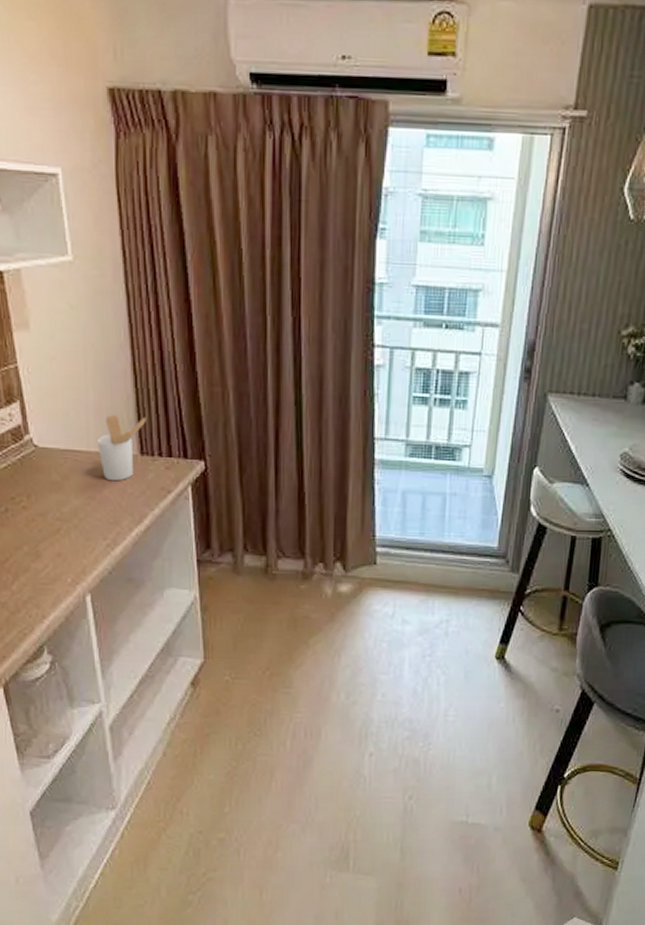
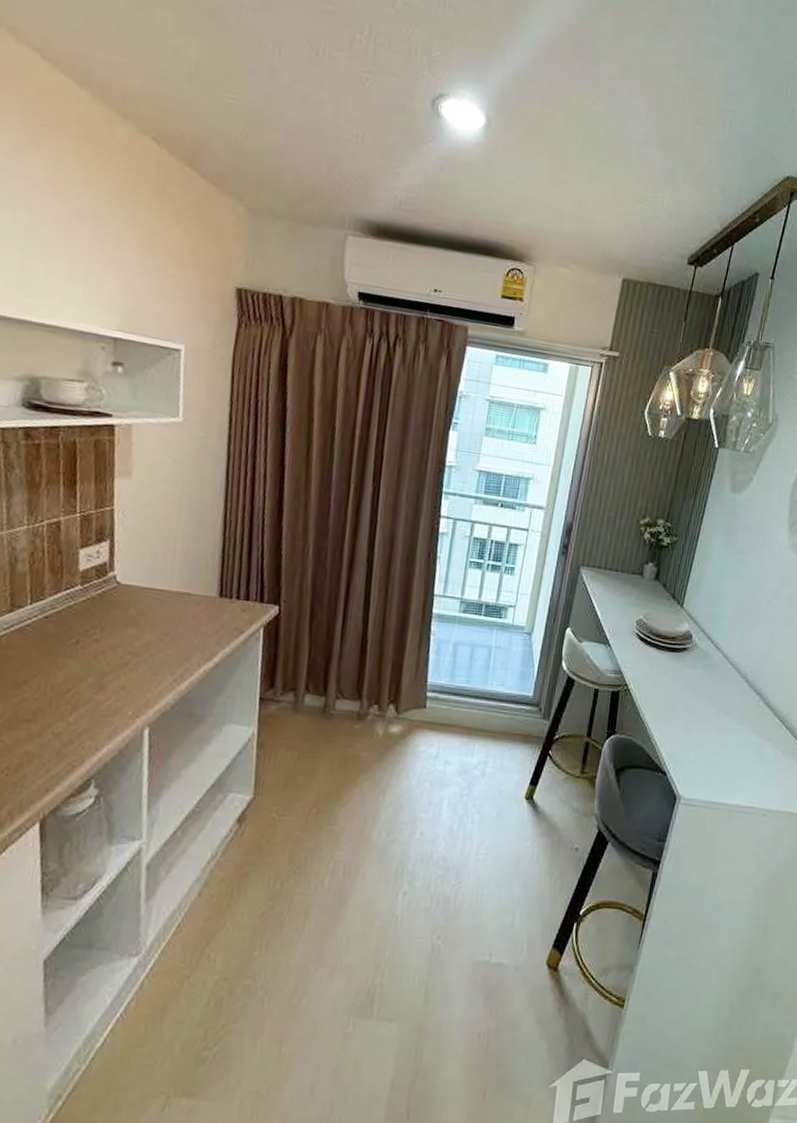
utensil holder: present [97,414,146,482] -> none [179,558,230,620]

